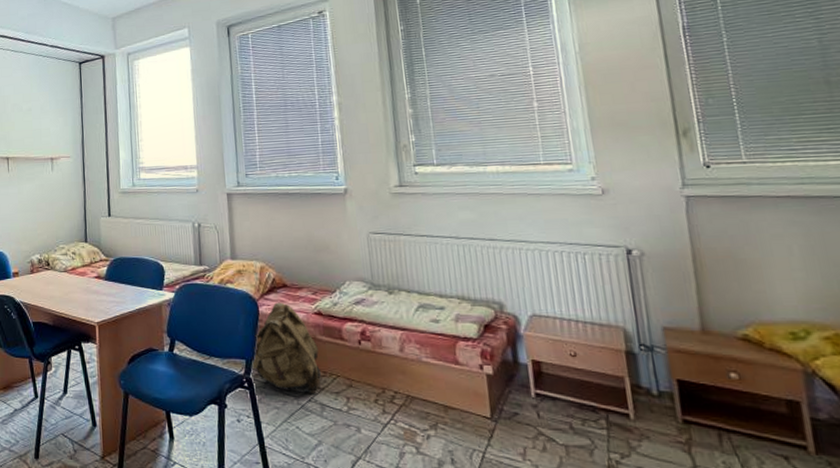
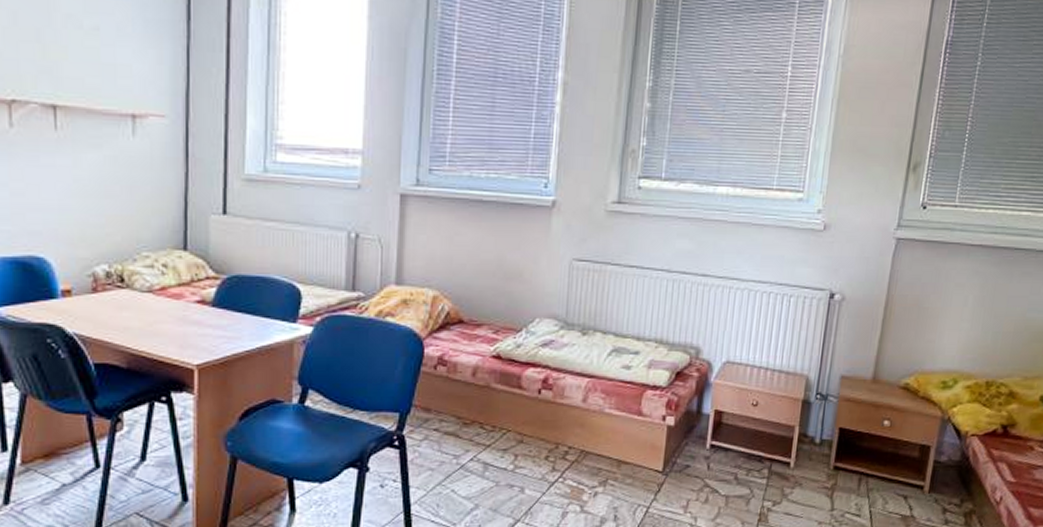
backpack: present [252,302,321,395] -> none [407,342,490,453]

